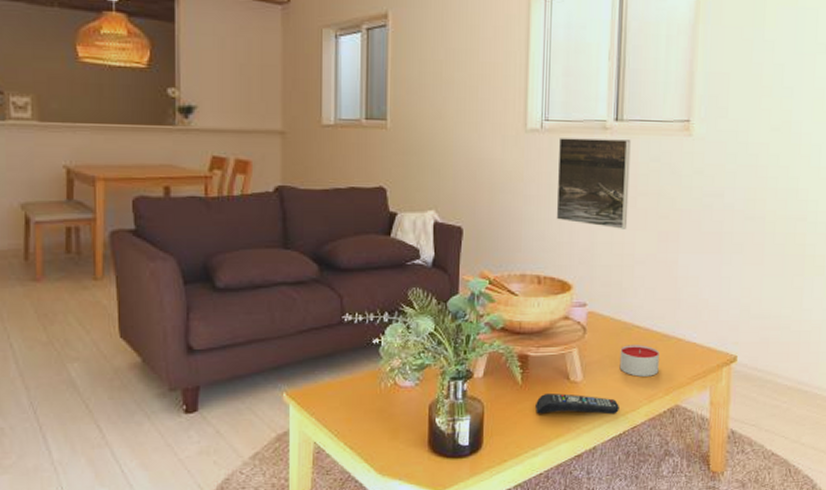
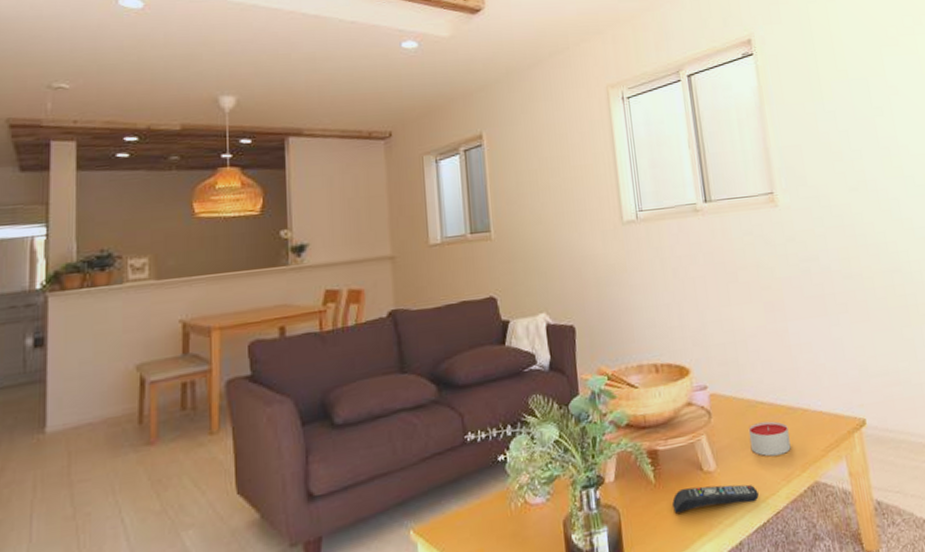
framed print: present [556,138,631,229] -> none [655,218,733,306]

